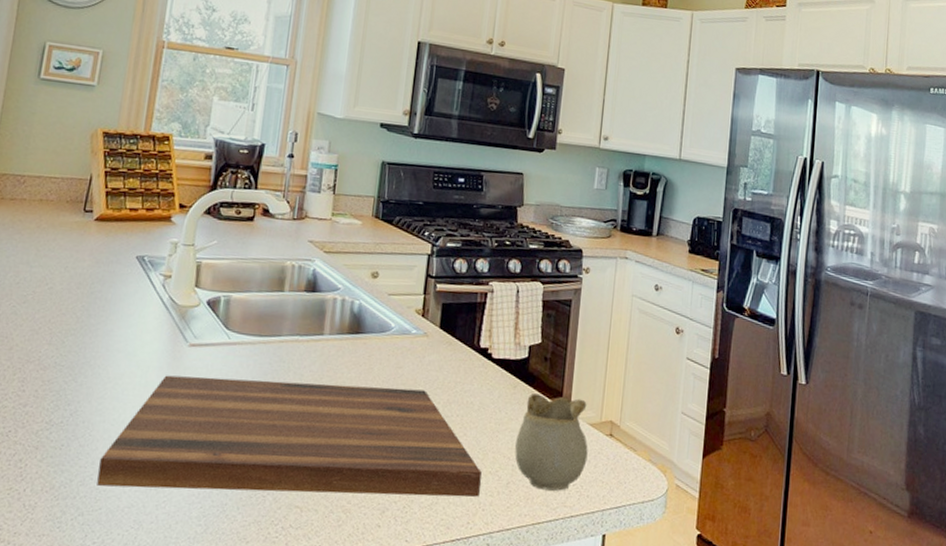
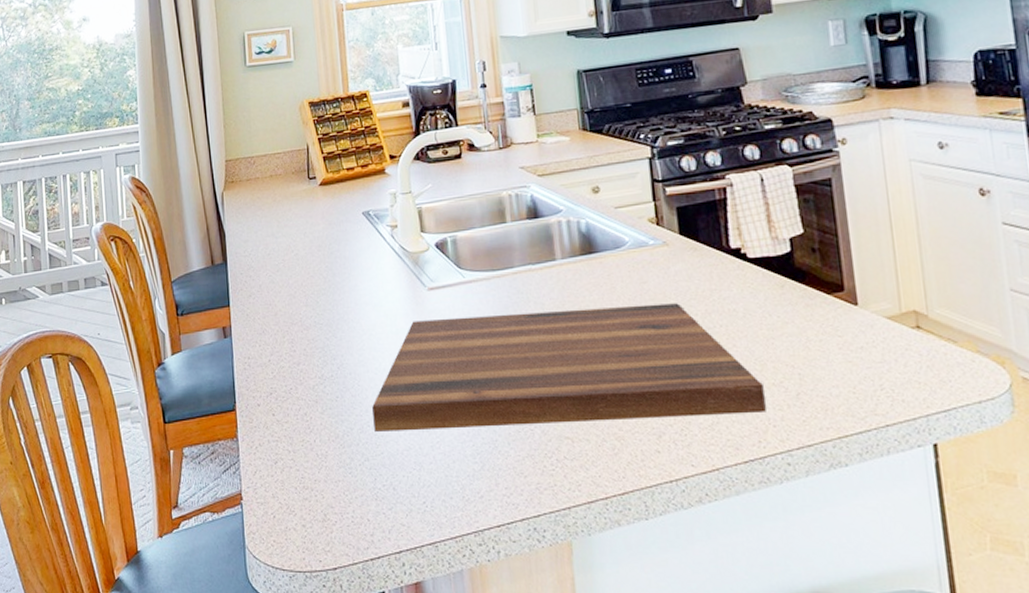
mug: present [515,393,588,491] -> none [796,289,893,398]

